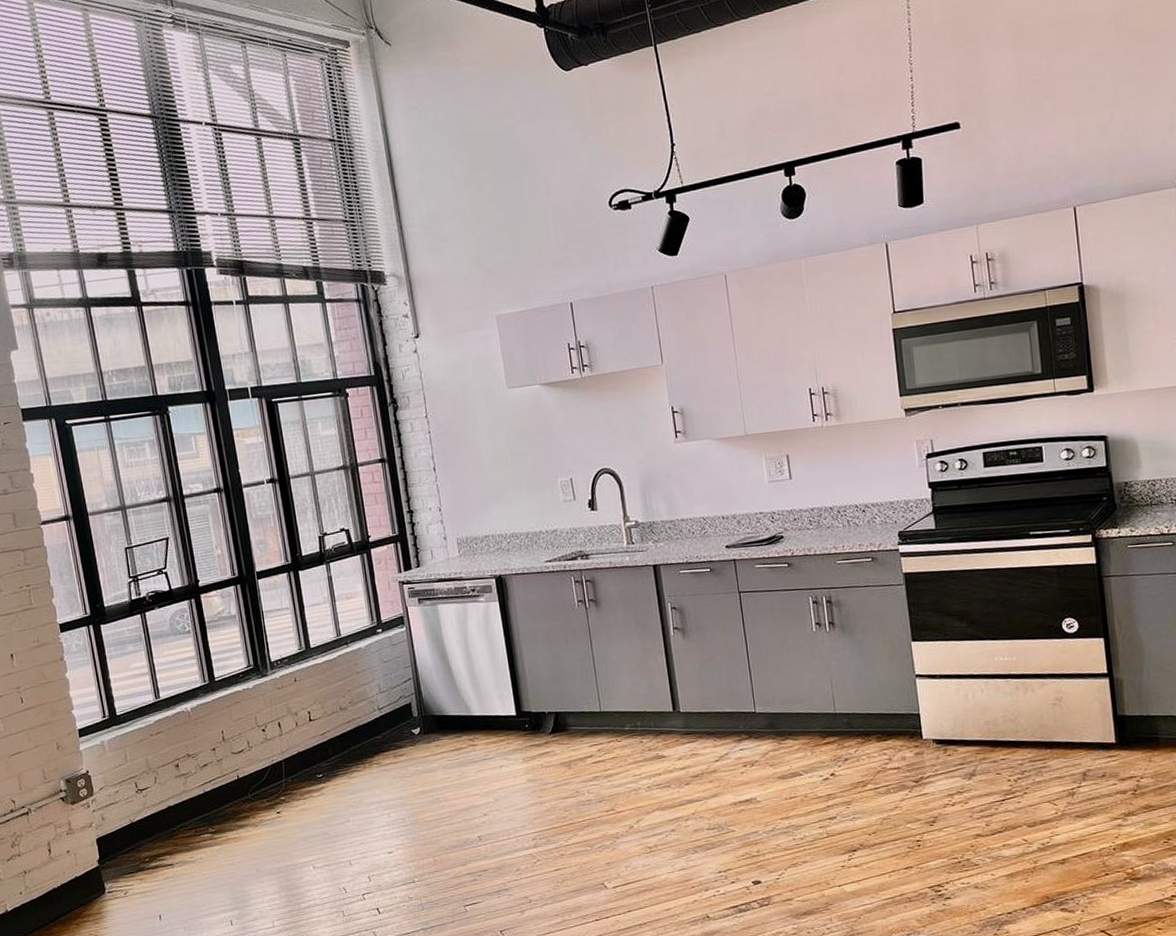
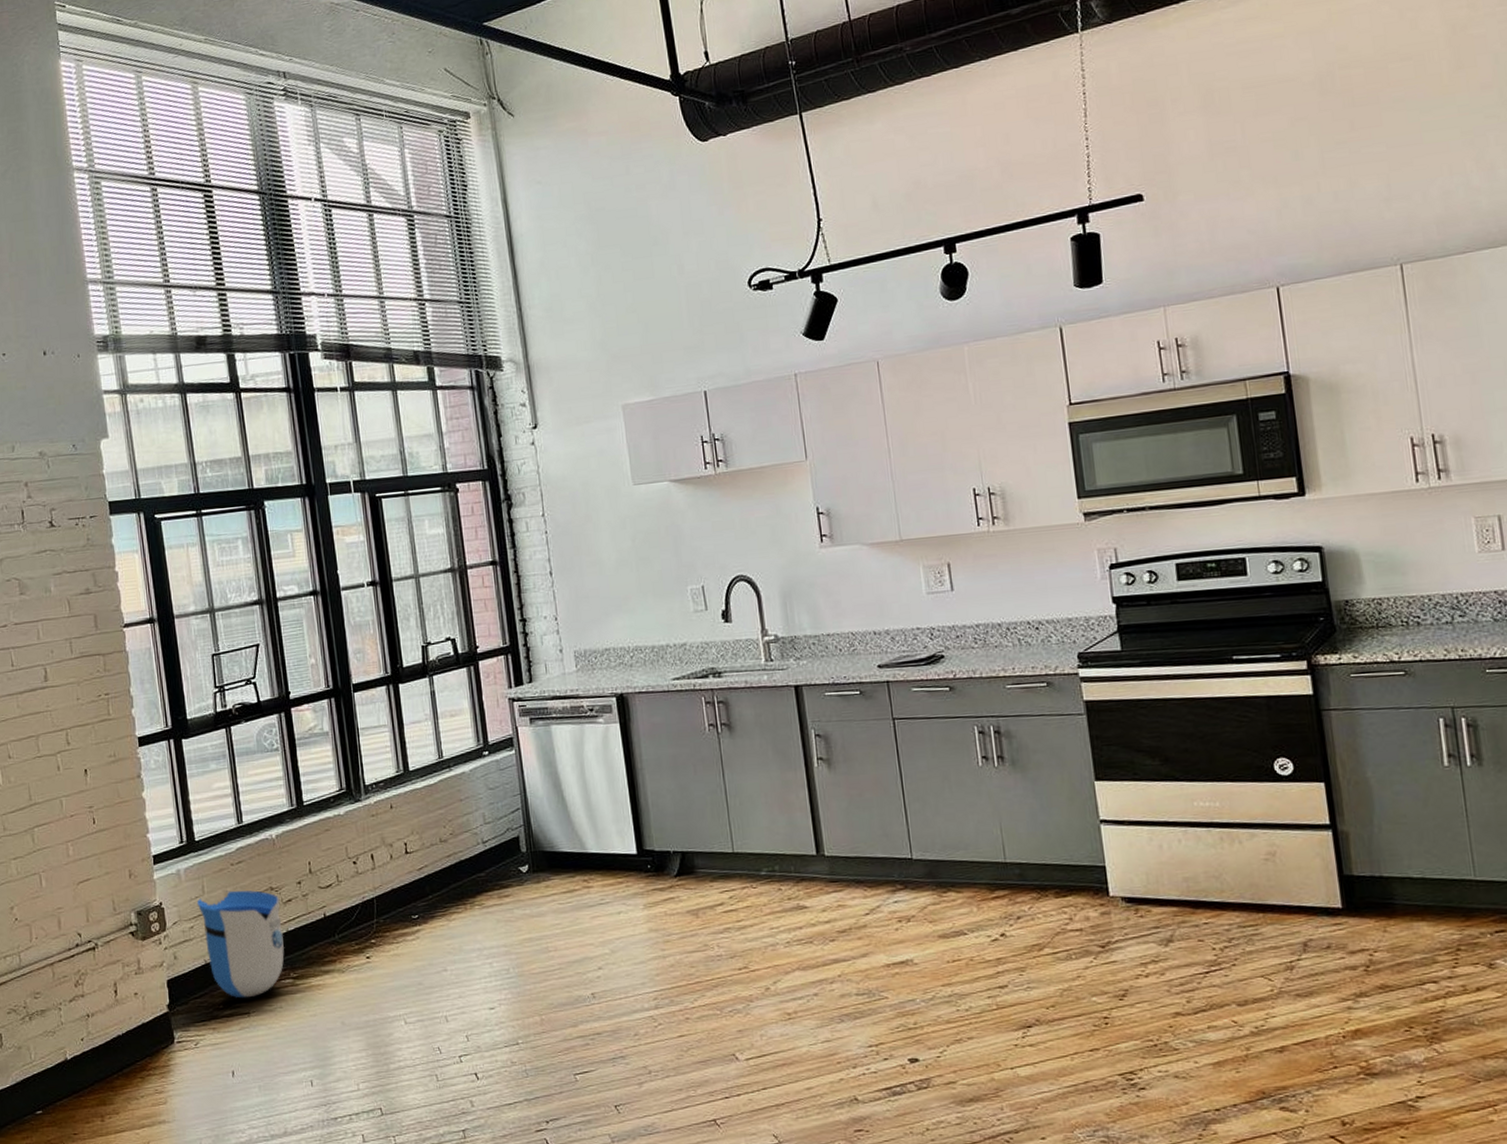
sun visor: none [120,757,203,852] -> present [196,890,284,999]

